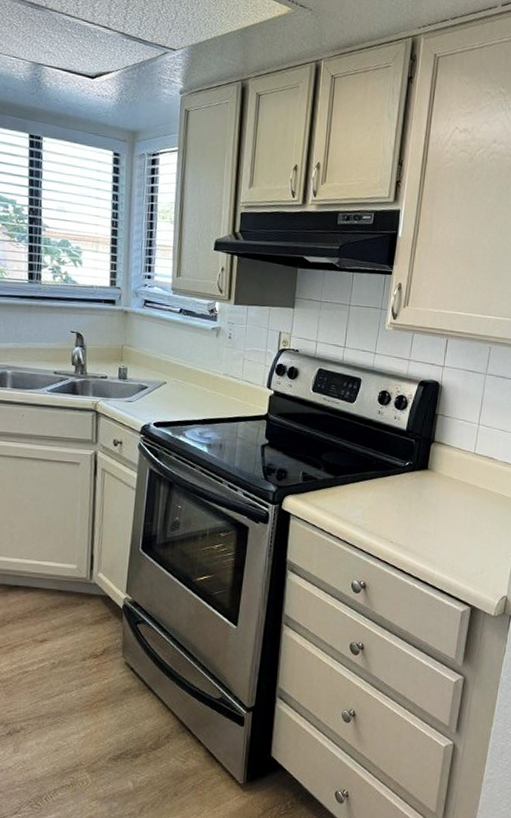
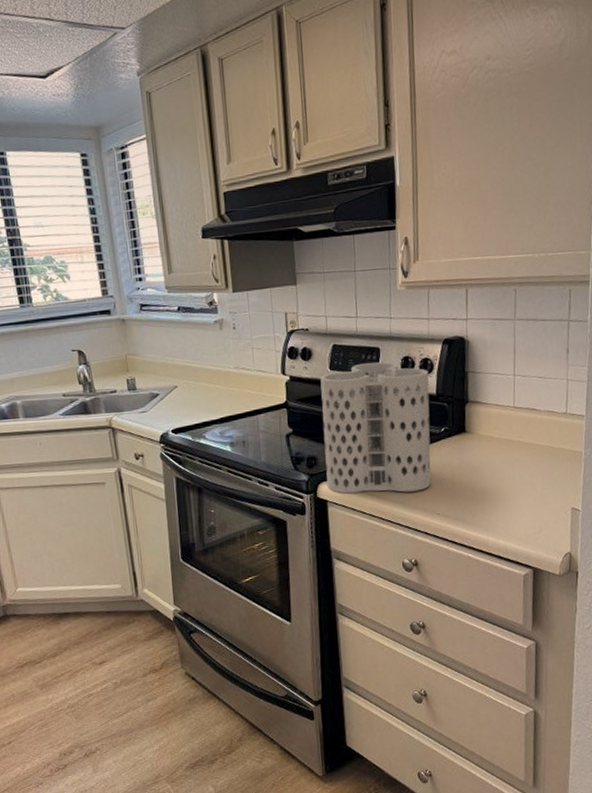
utensil holder: none [293,390,402,518] -> present [320,362,431,494]

